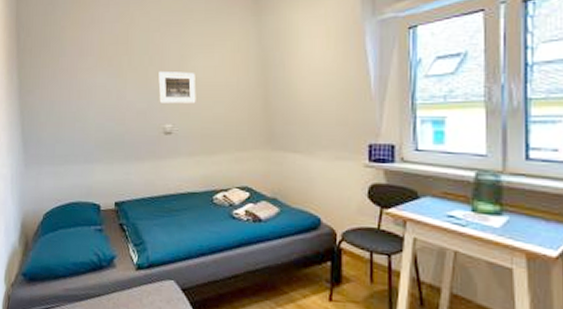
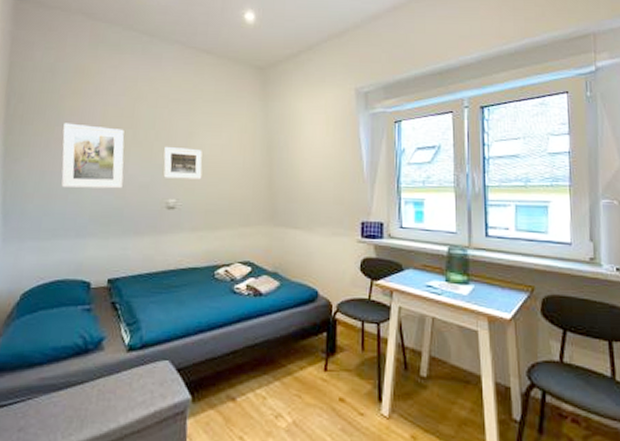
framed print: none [66,53,122,117] -> present [61,123,125,189]

